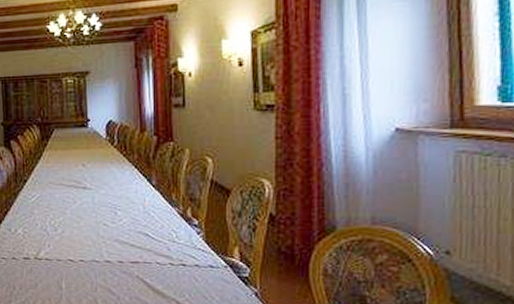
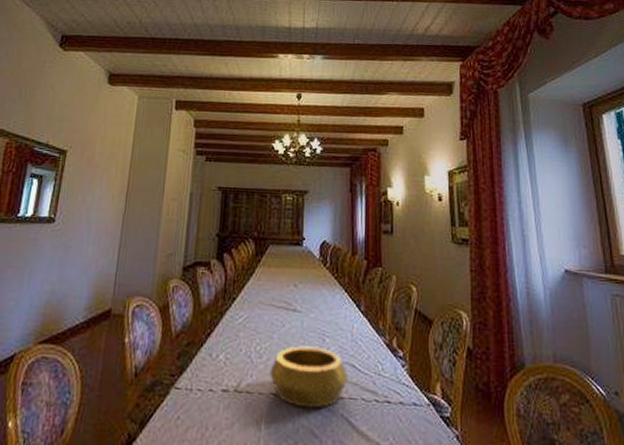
decorative bowl: none [64,219,142,272] -> present [268,346,348,409]

